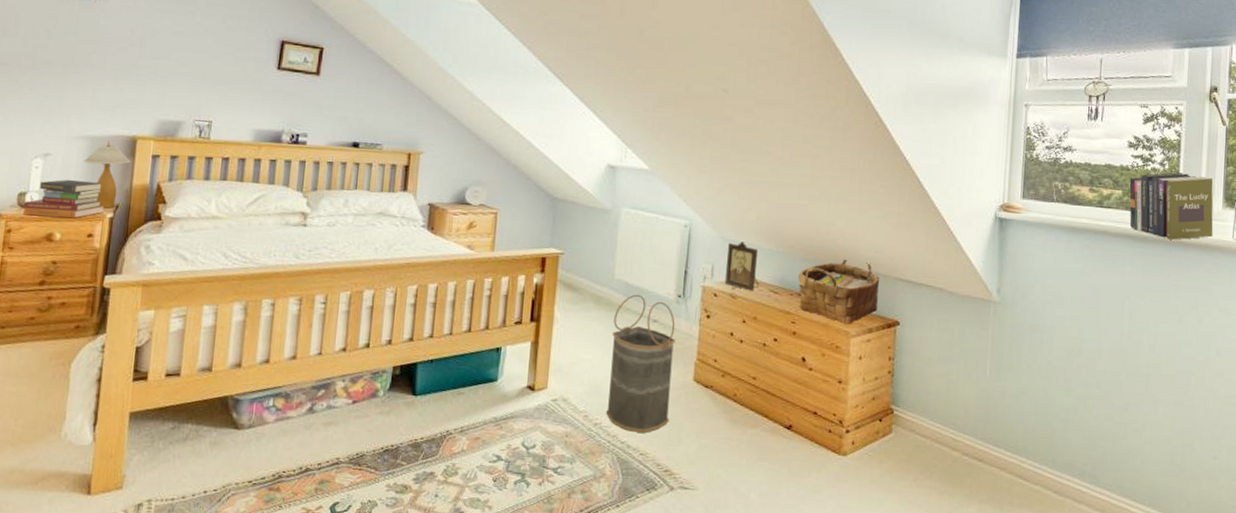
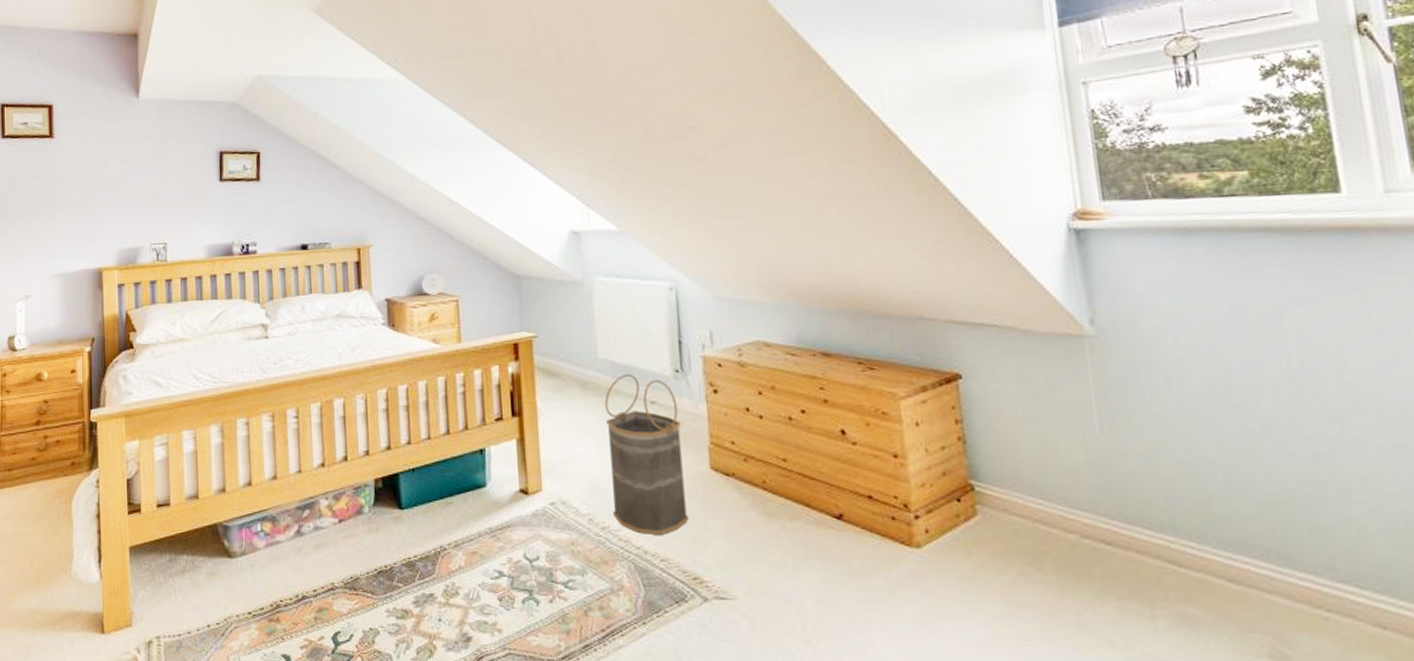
books: present [22,179,104,219] -> none [13,318,83,358]
table lamp: present [83,140,131,209] -> none [59,275,100,343]
photo frame: present [724,241,759,291] -> none [725,299,771,356]
woven basket: present [798,257,879,324] -> none [818,302,930,384]
books: present [1129,172,1214,240] -> none [1256,134,1405,226]

